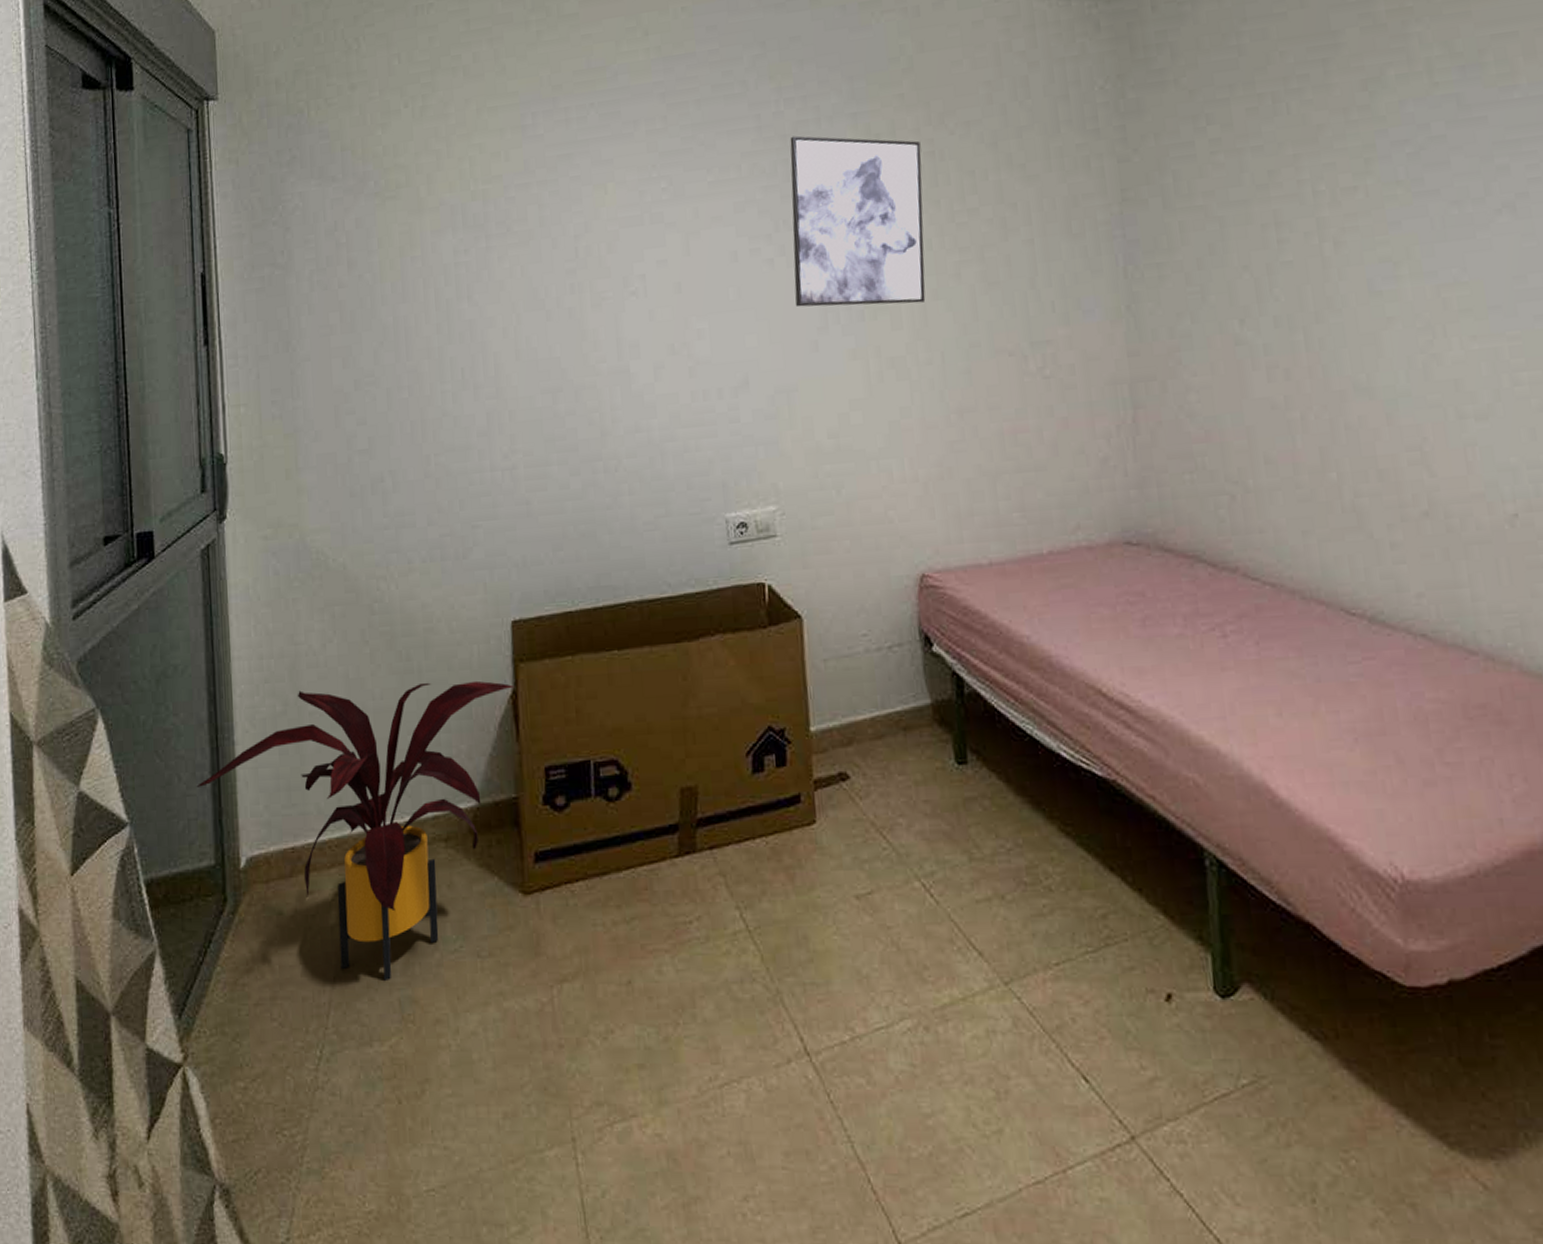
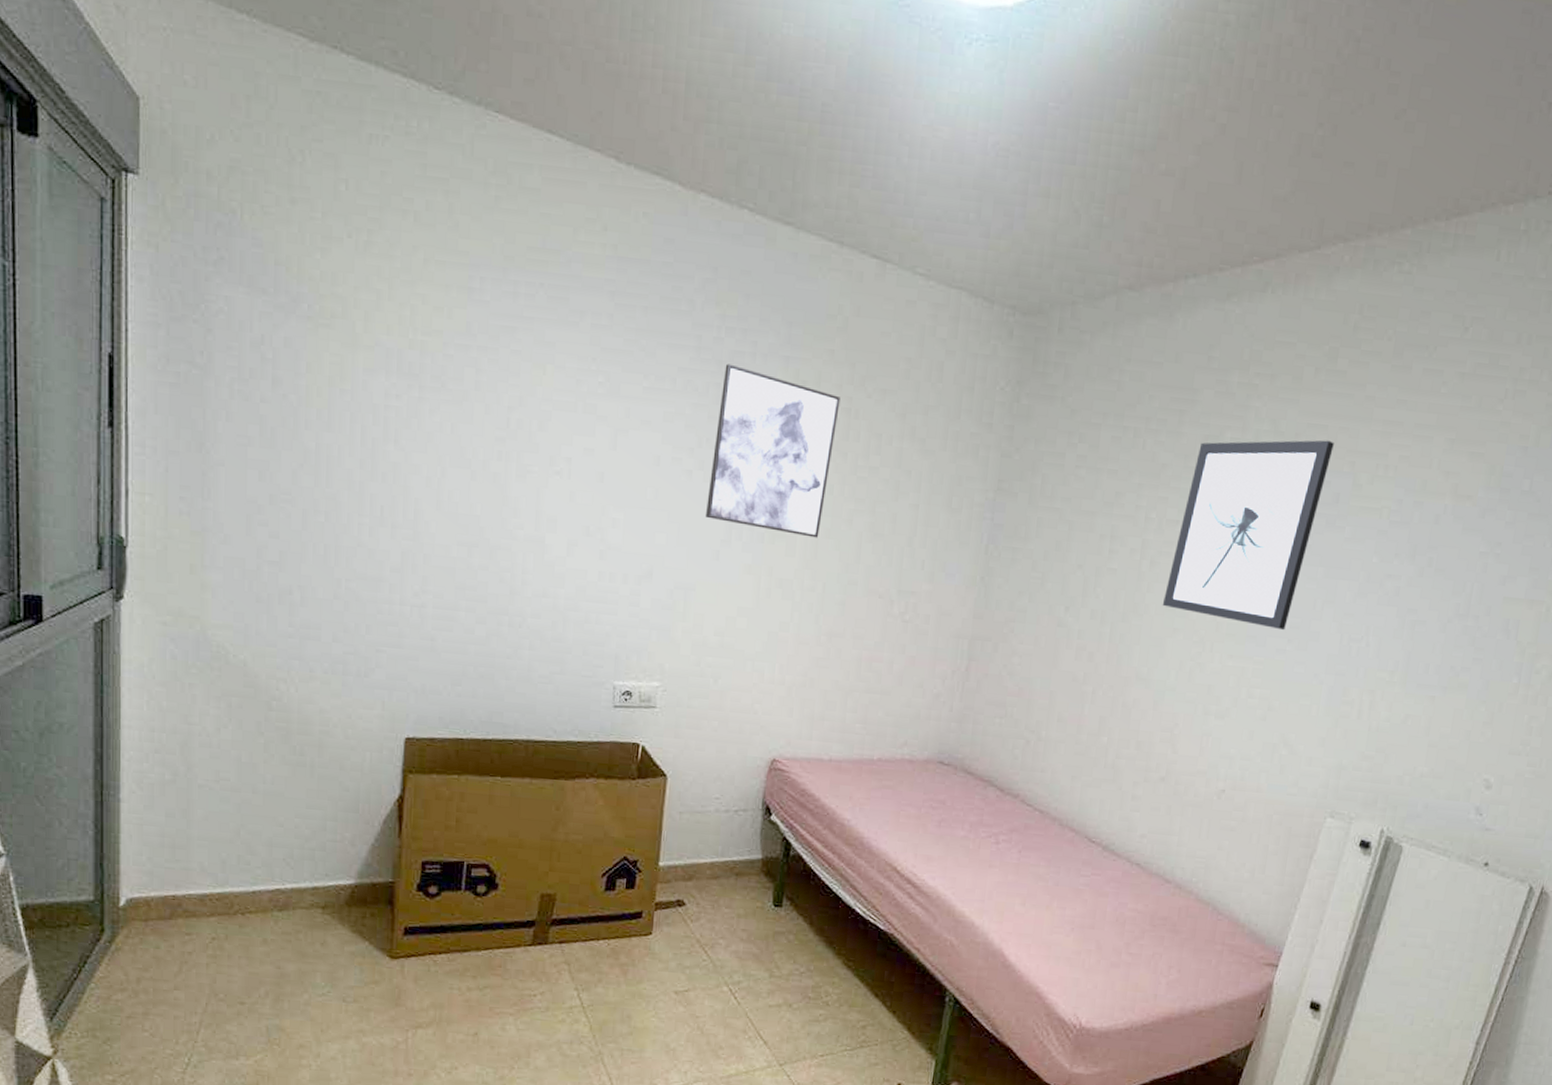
house plant: present [196,680,515,982] -> none [78,765,402,1012]
wall art: none [1358,47,1539,294] -> present [1162,440,1334,631]

